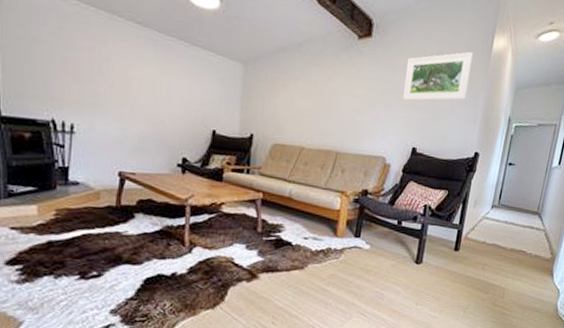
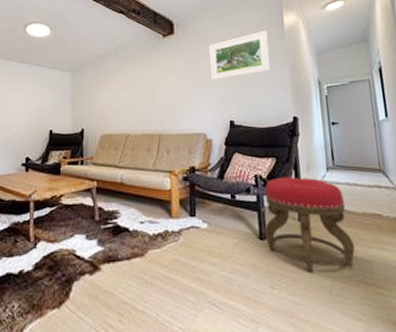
stool: none [421,209,499,294] -> present [264,177,355,272]

